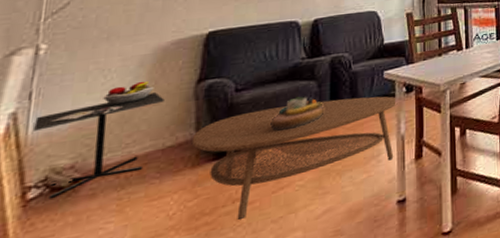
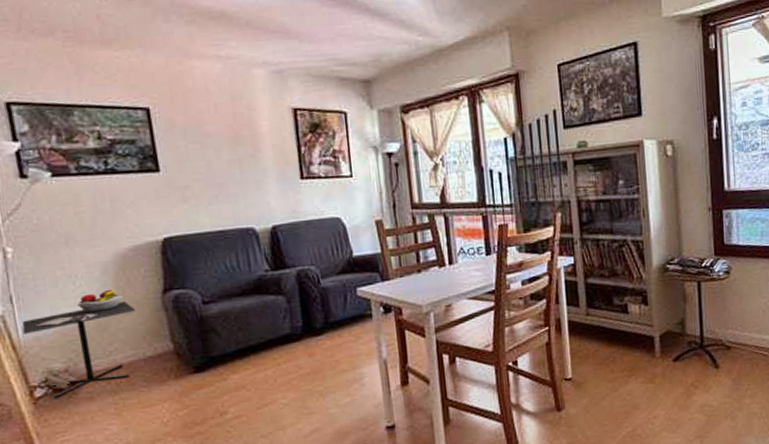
coffee table: present [191,96,398,220] -> none [169,315,378,432]
decorative bowl: present [270,96,325,131] -> none [243,311,298,347]

